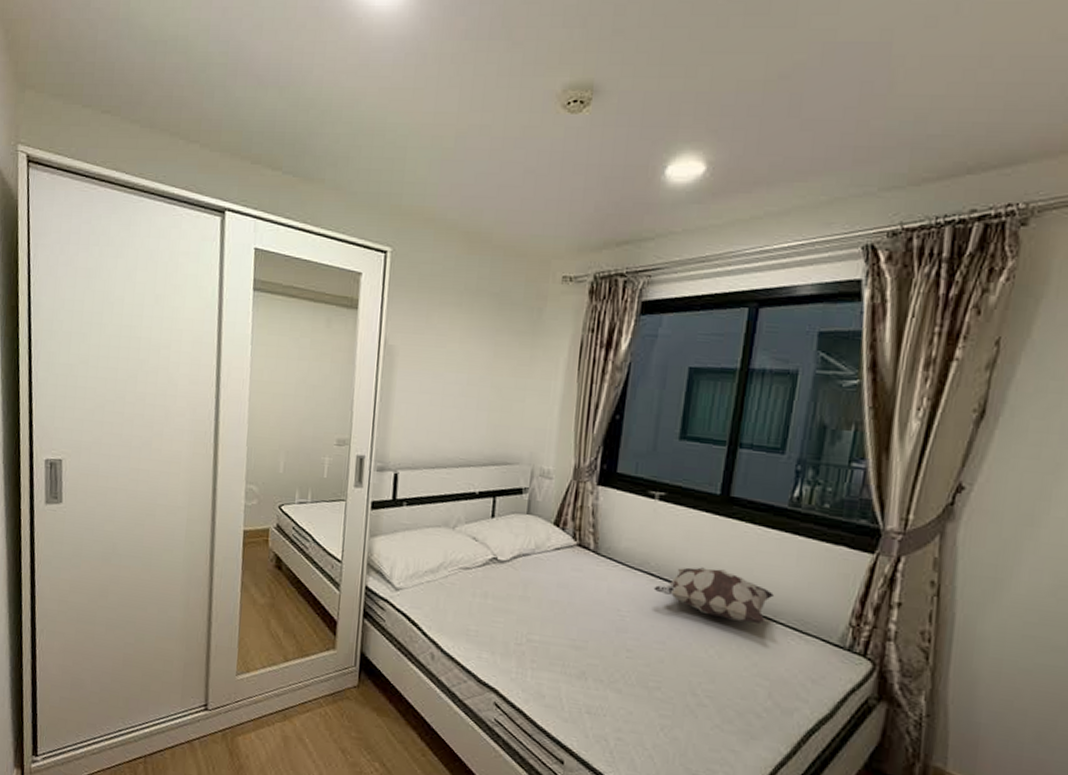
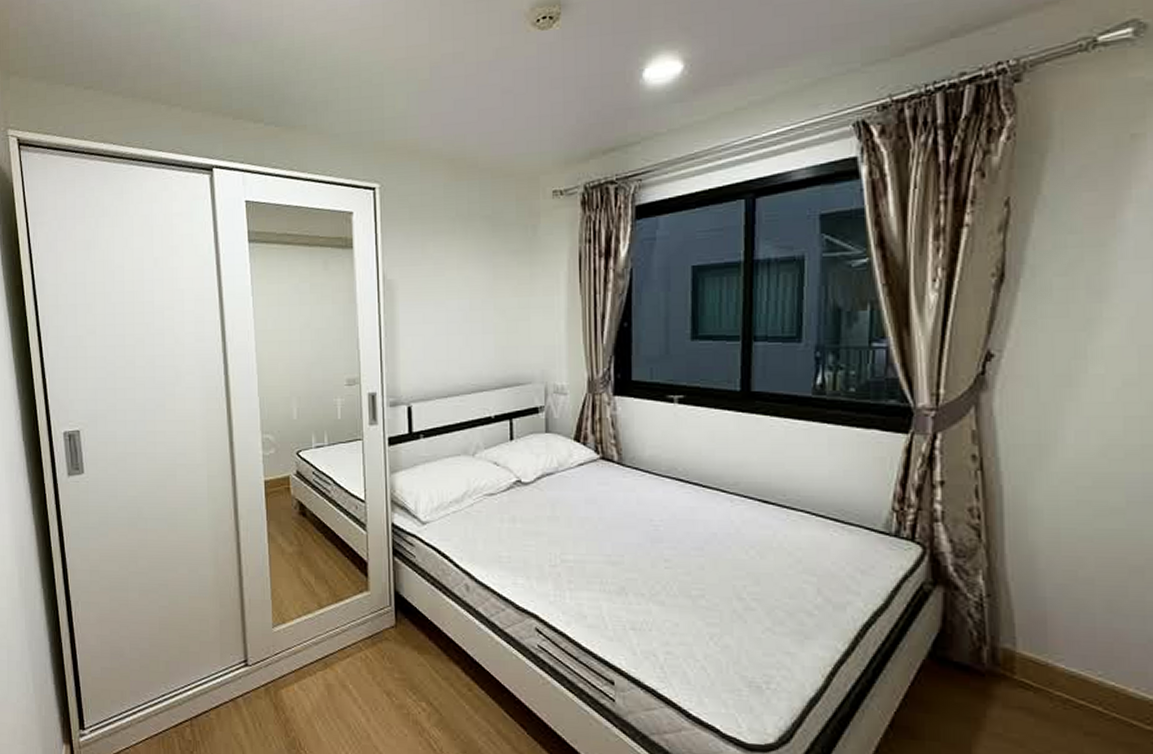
decorative pillow: present [653,567,775,624] -> none [684,467,811,518]

